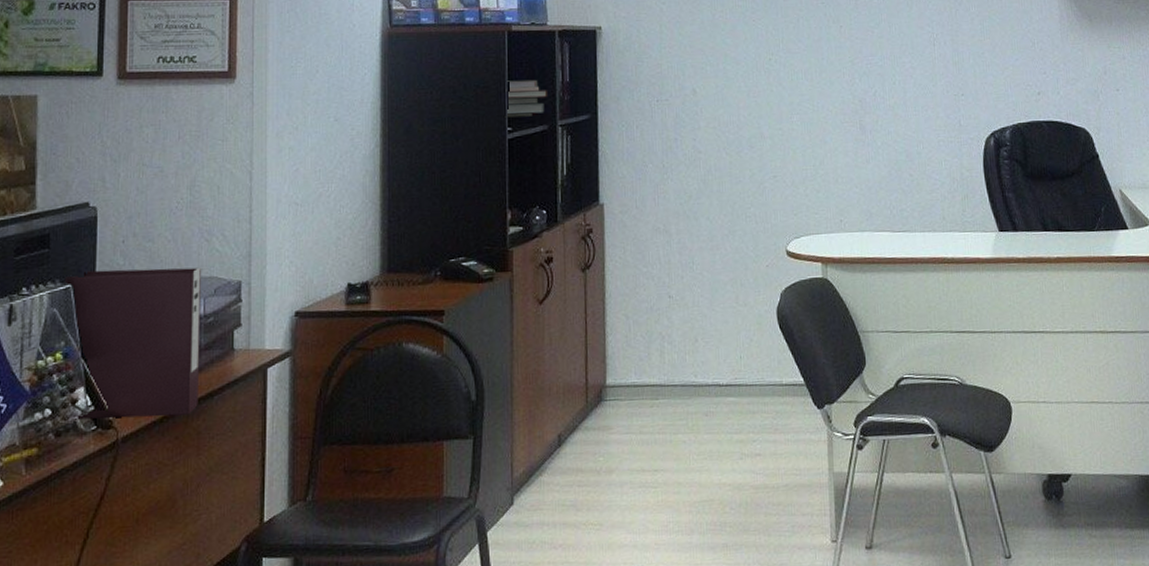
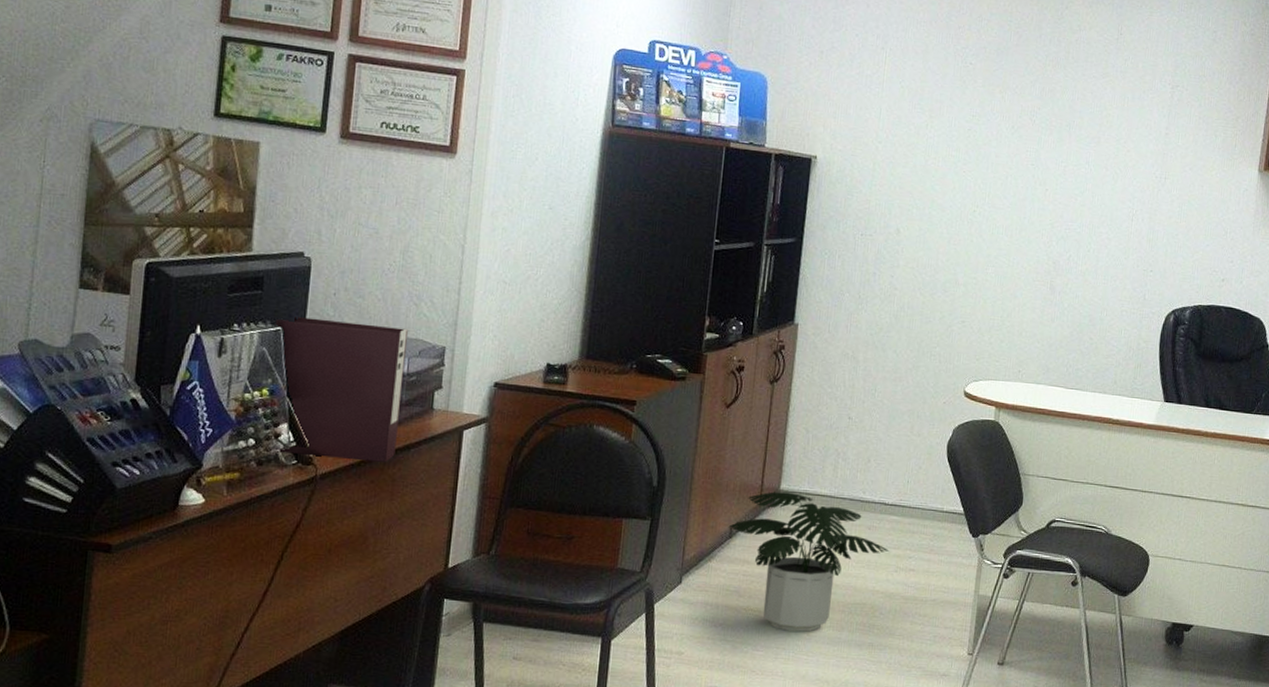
books: present [505,79,548,118] -> none [714,194,758,233]
potted plant: none [556,387,731,544] -> present [728,492,890,632]

